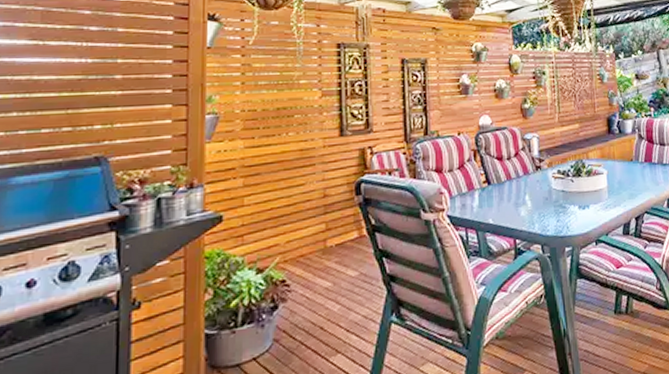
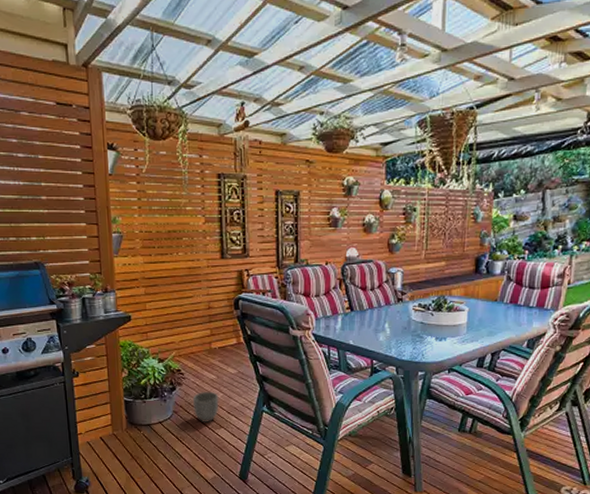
planter: none [300,304,335,350] -> present [192,391,219,422]

